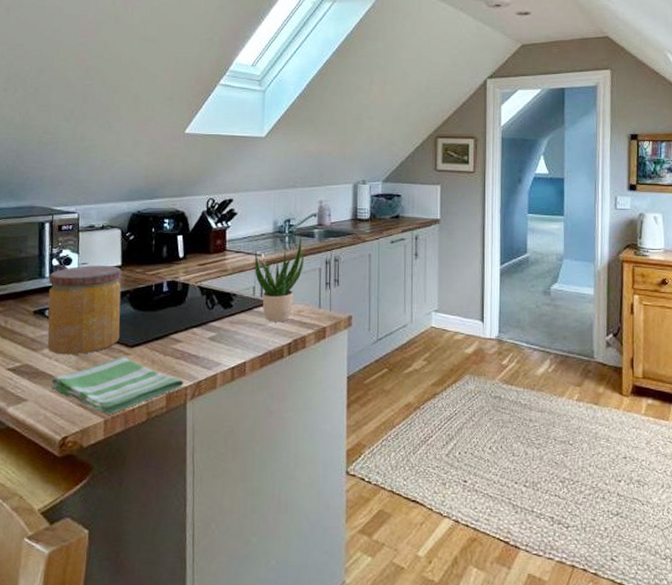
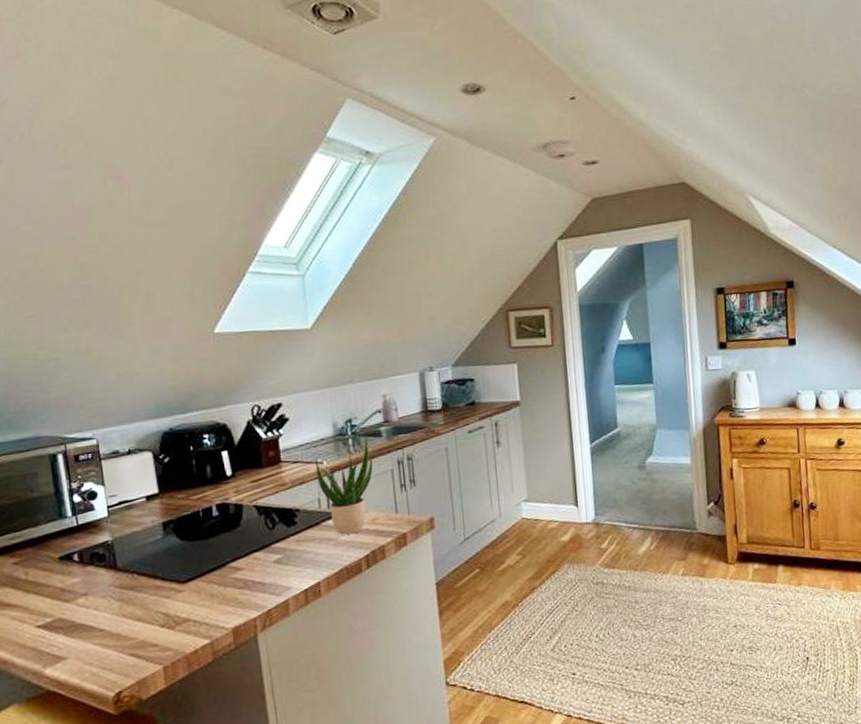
jar: present [48,266,121,355] -> none [71,494,169,603]
dish towel: present [51,356,184,415] -> none [92,594,251,661]

